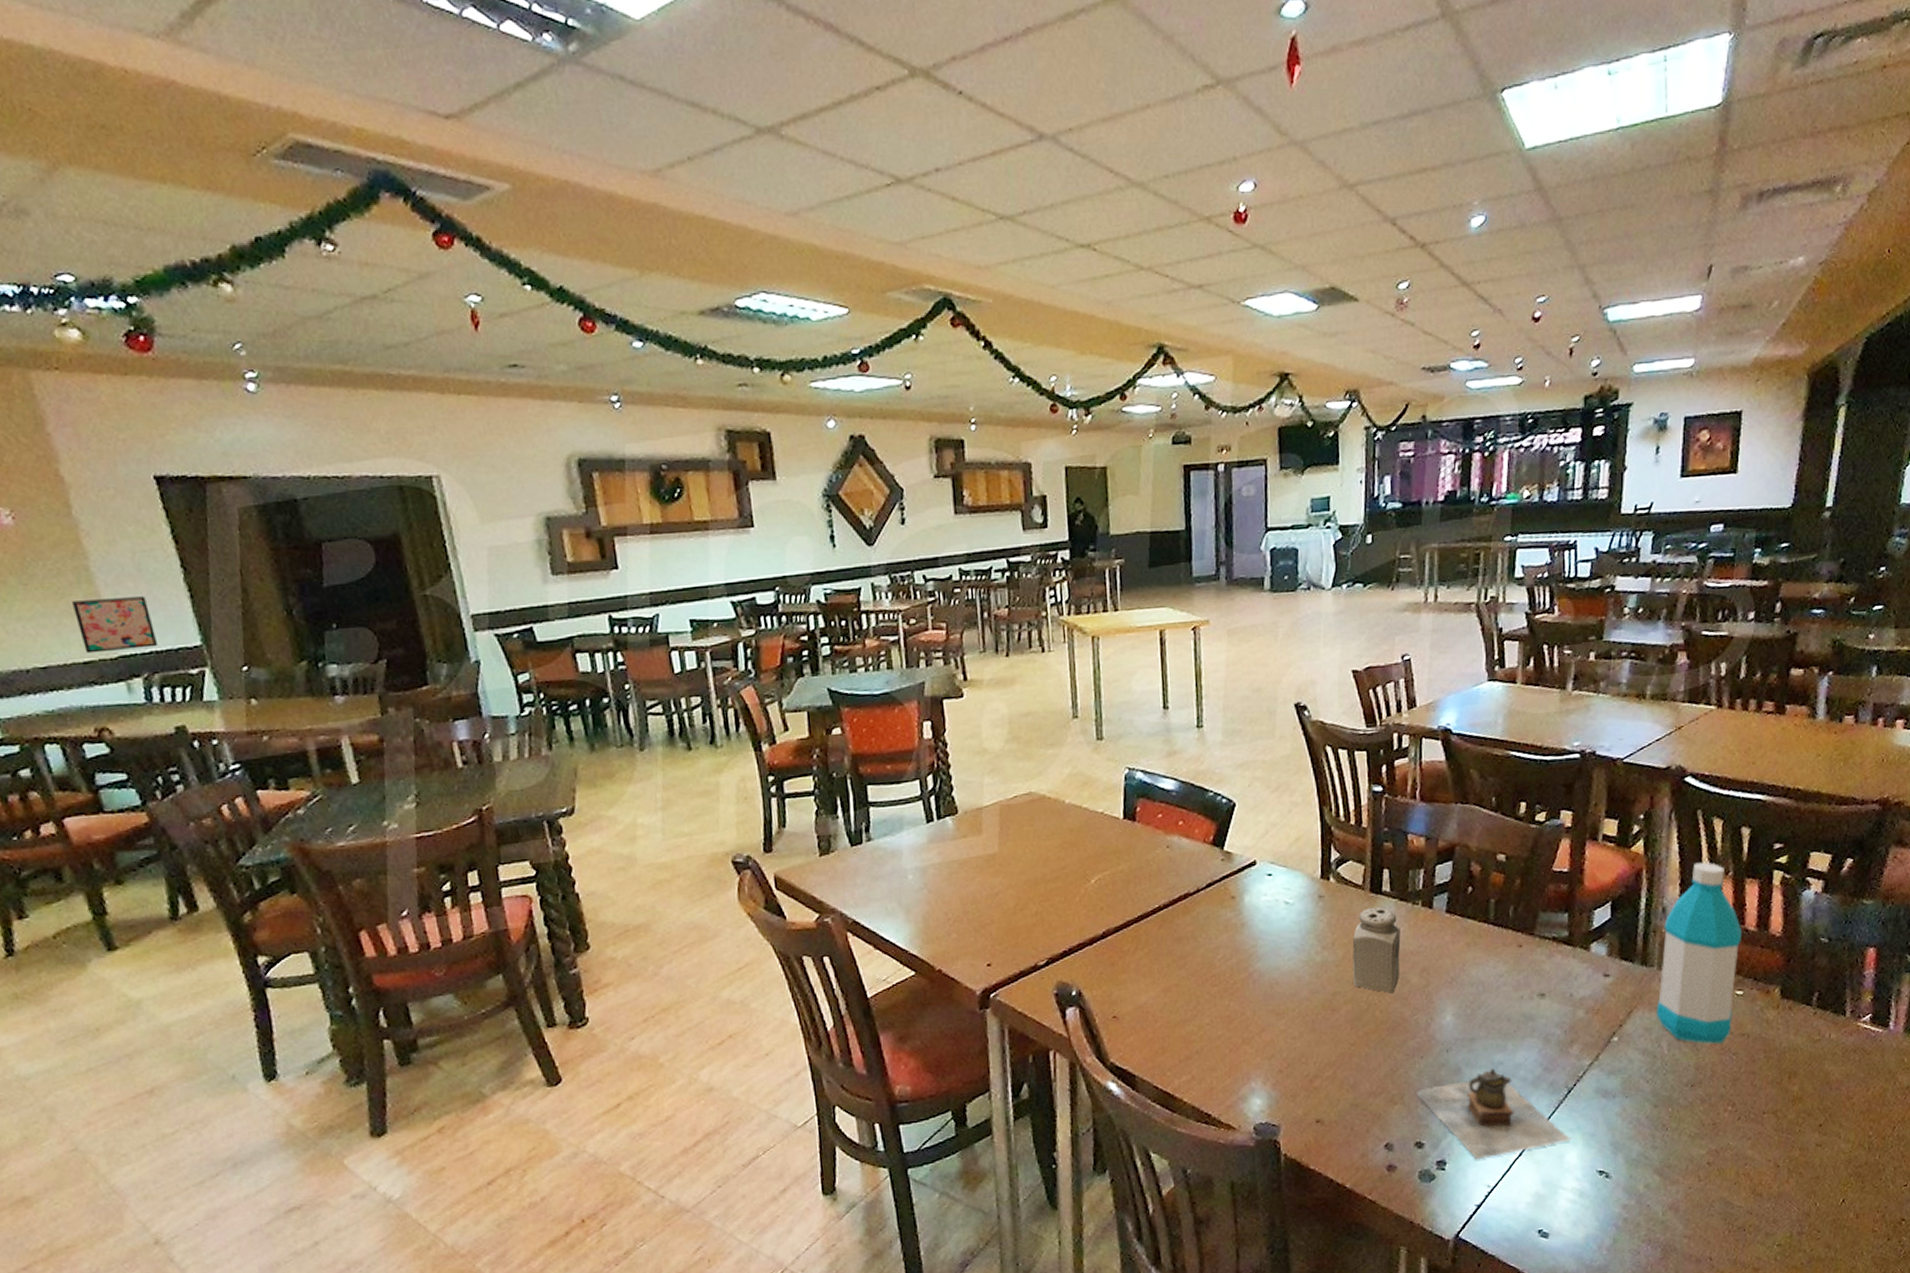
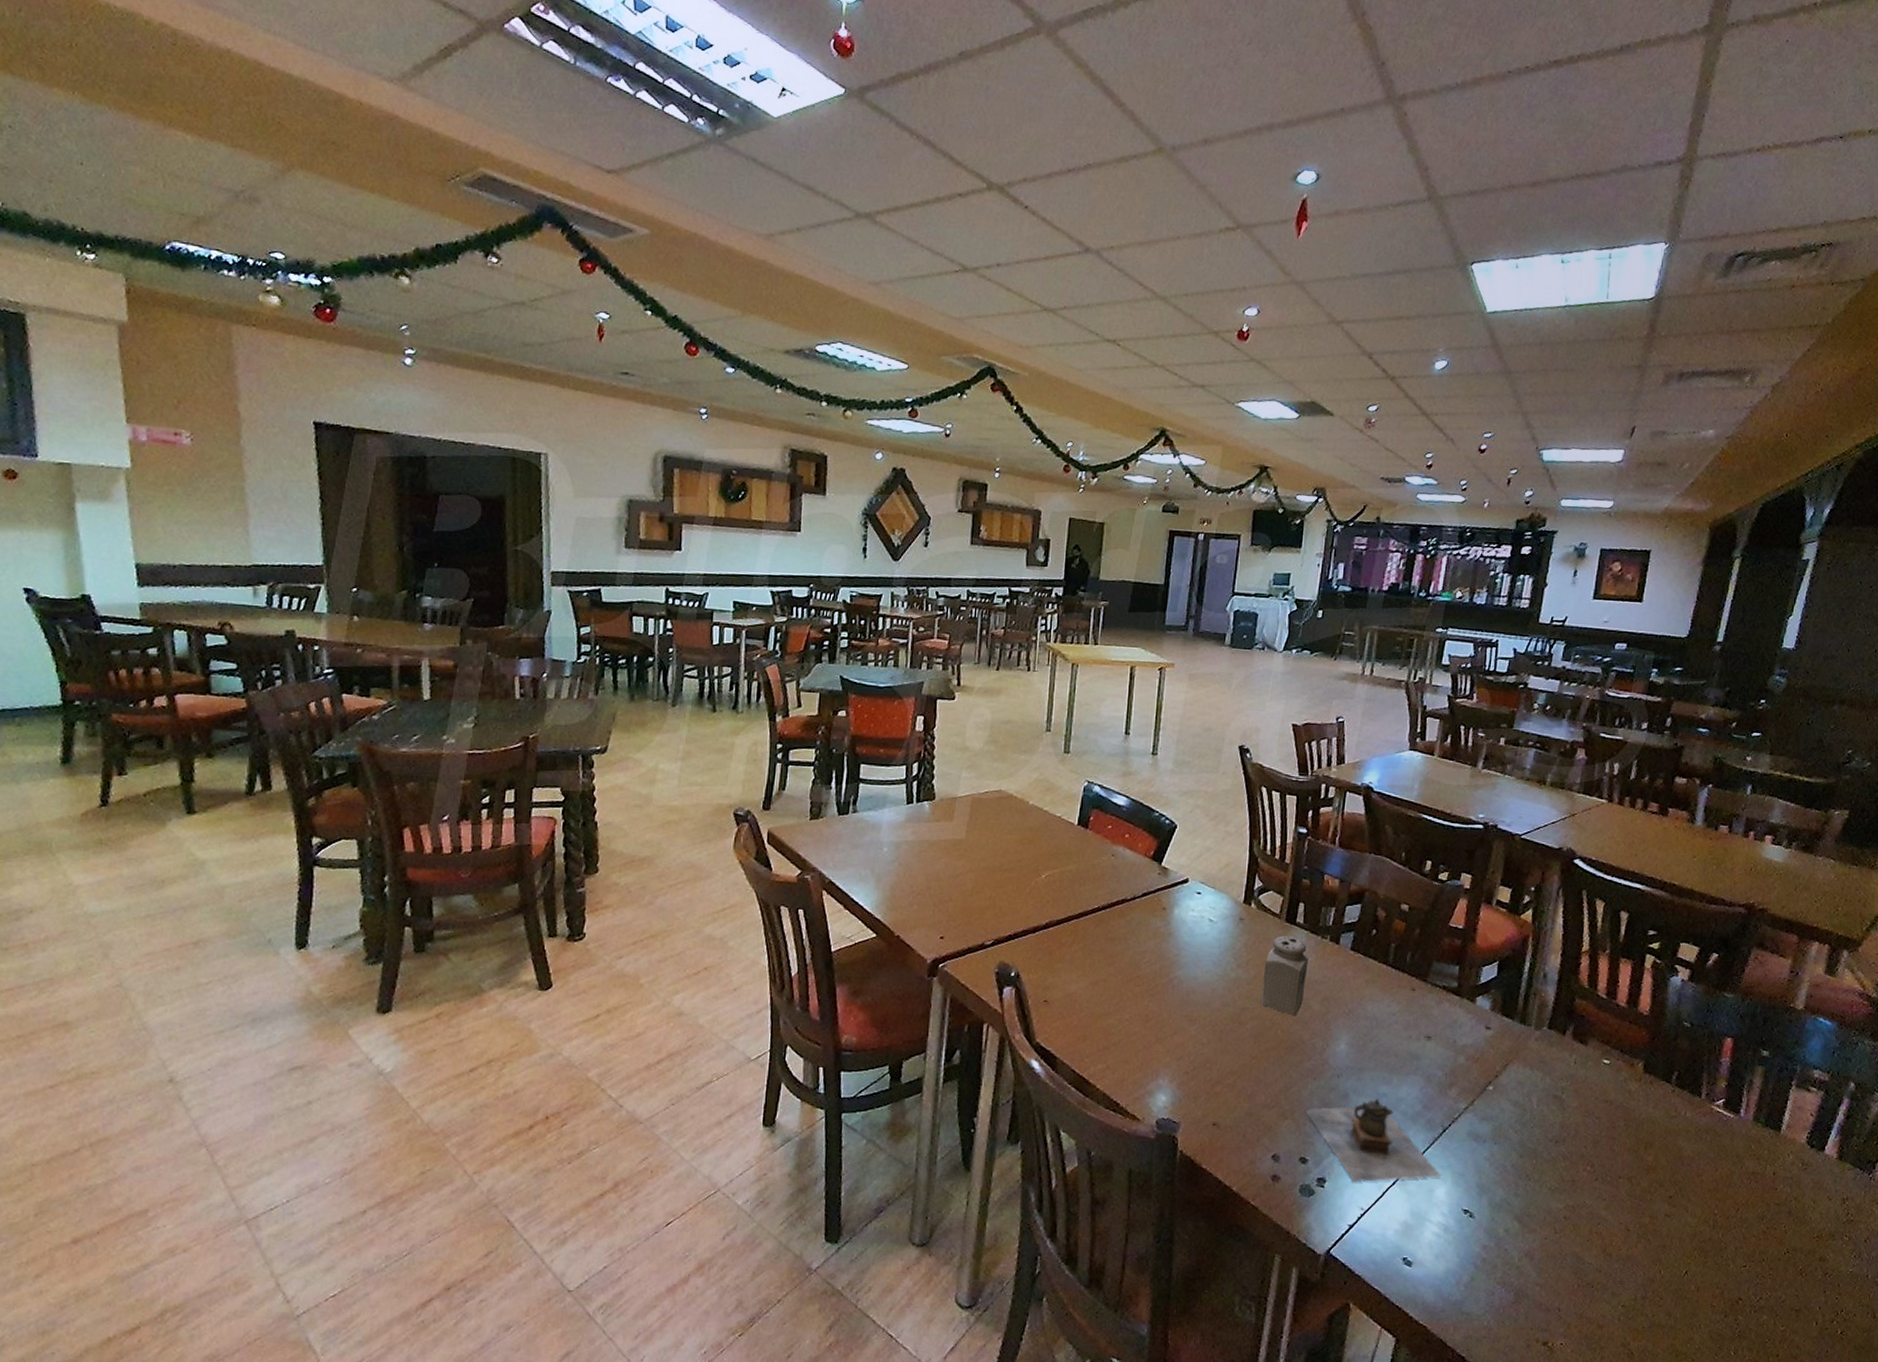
wall art: present [71,596,159,654] -> none [223,514,287,562]
water bottle: present [1656,862,1743,1044] -> none [1529,937,1614,1106]

